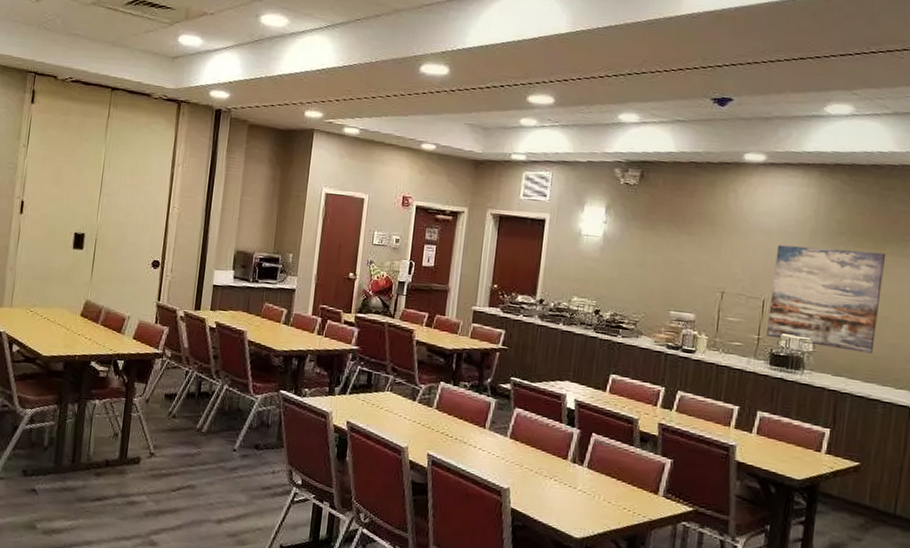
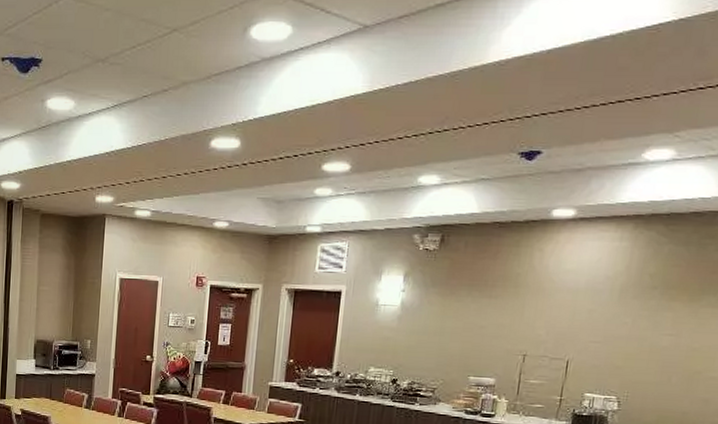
wall art: present [767,245,885,354] -> none [569,303,701,409]

